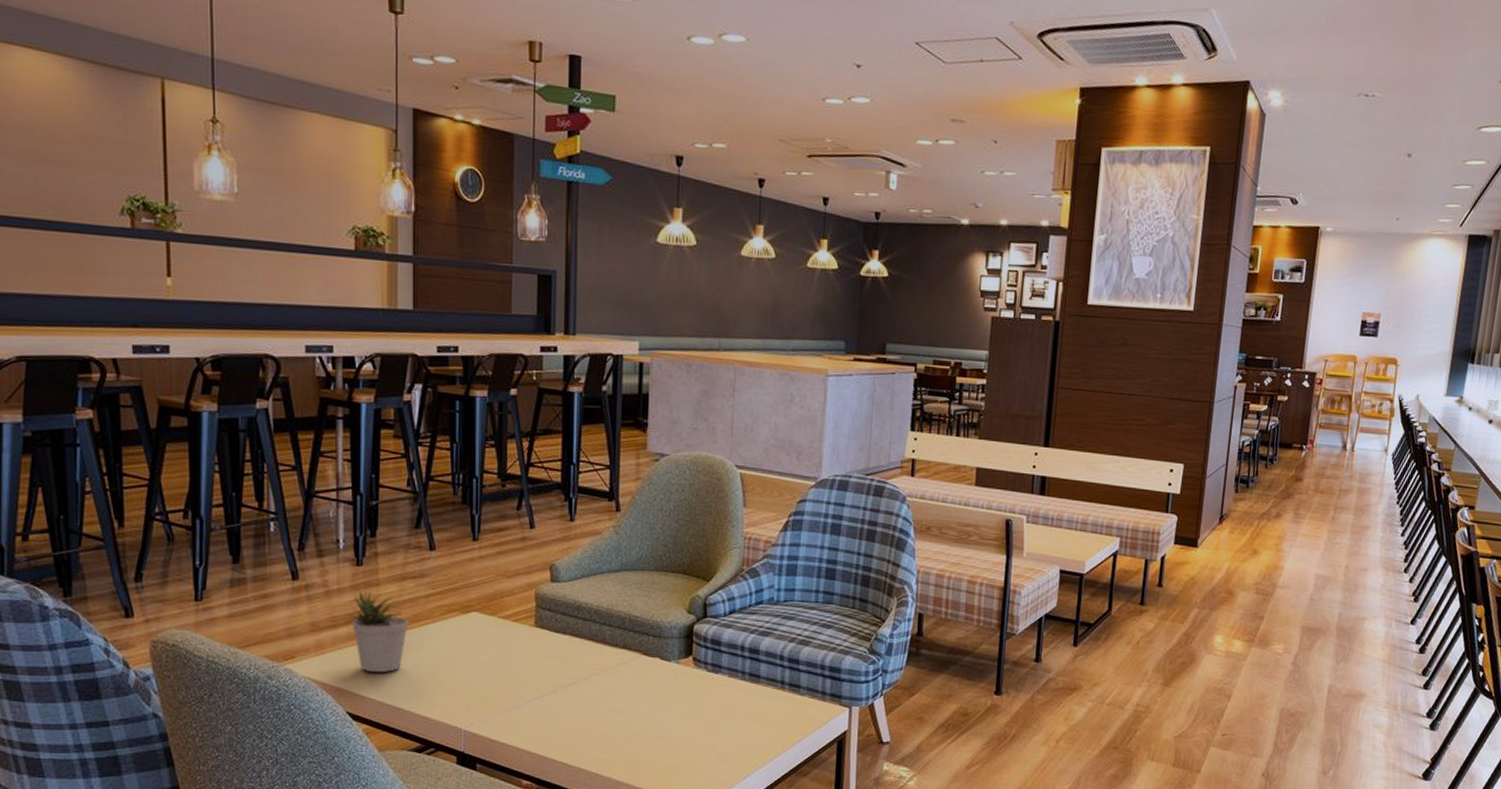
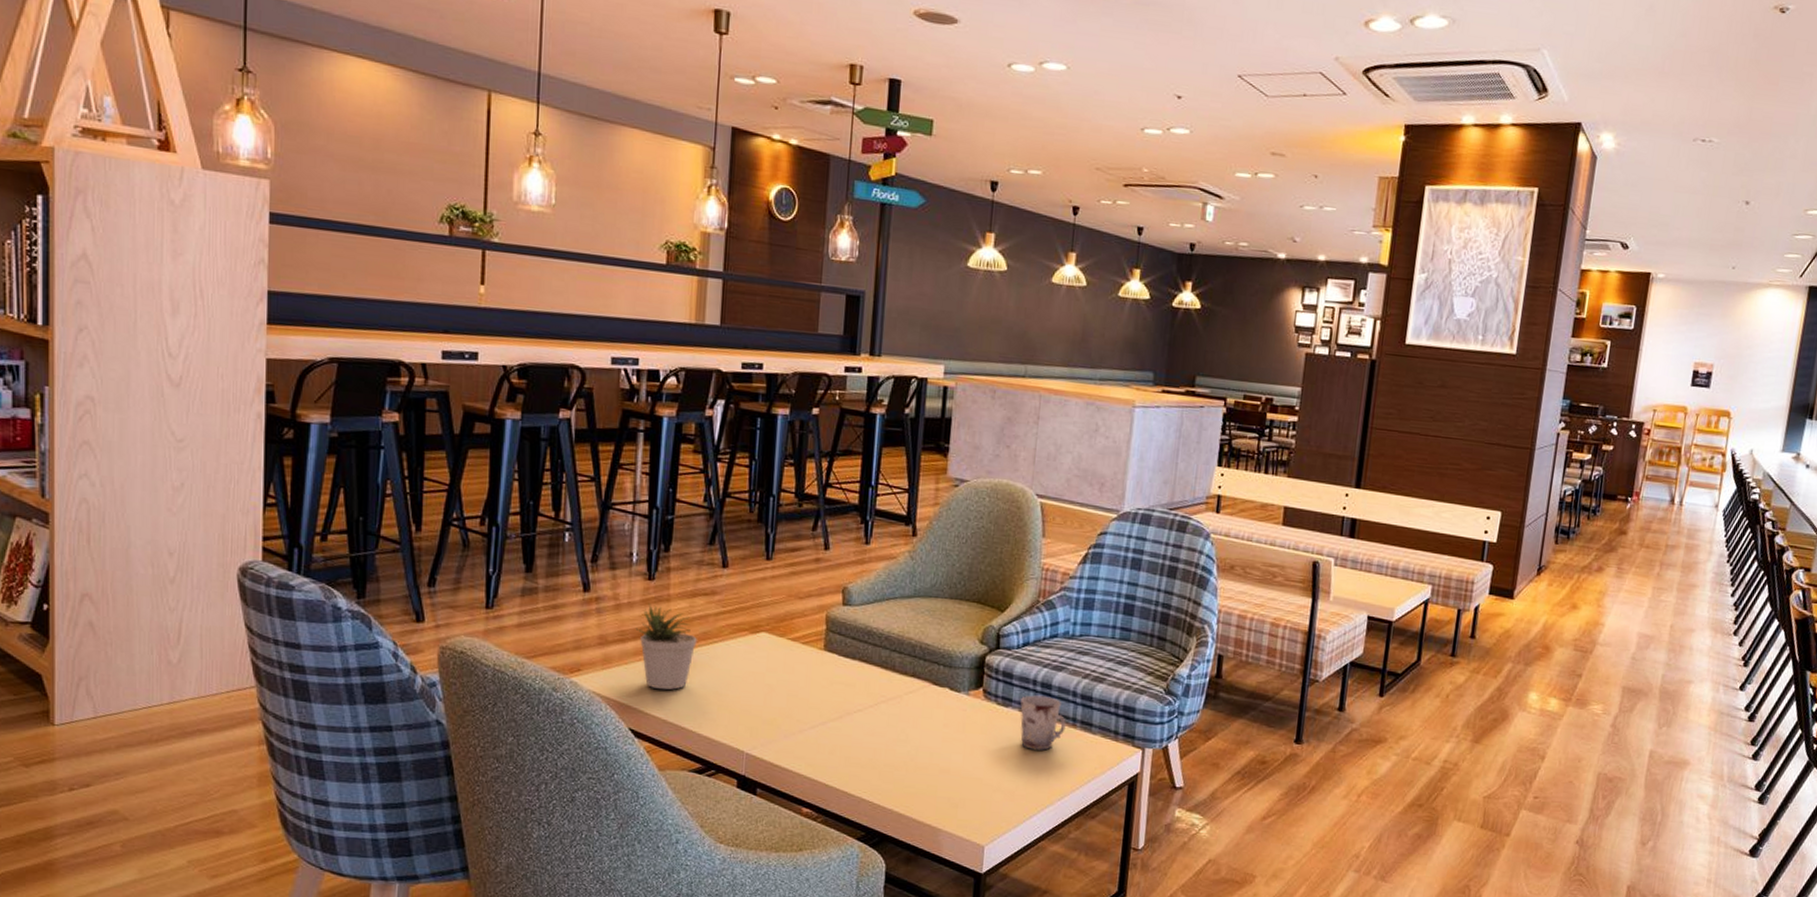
cup: none [730,661,775,713] -> present [1020,695,1066,751]

